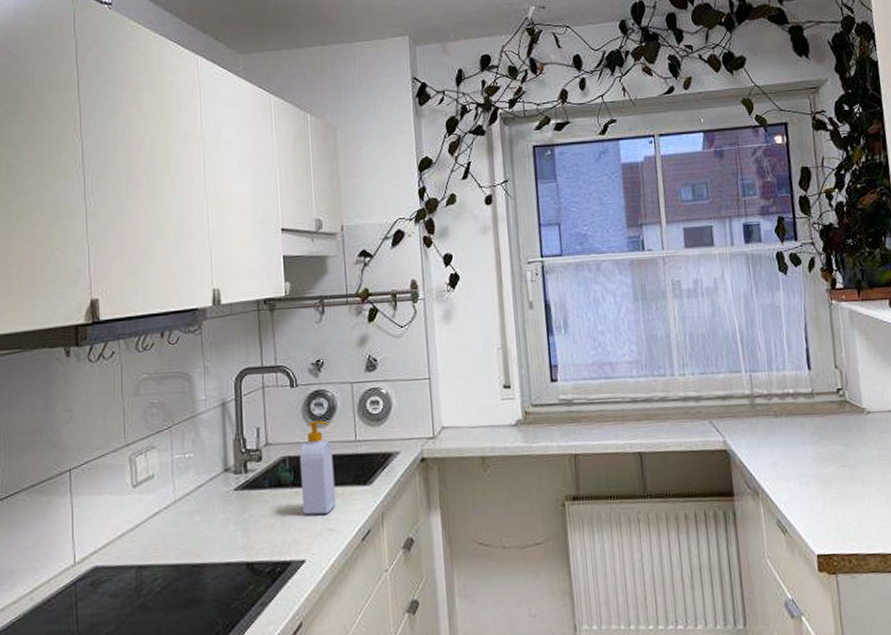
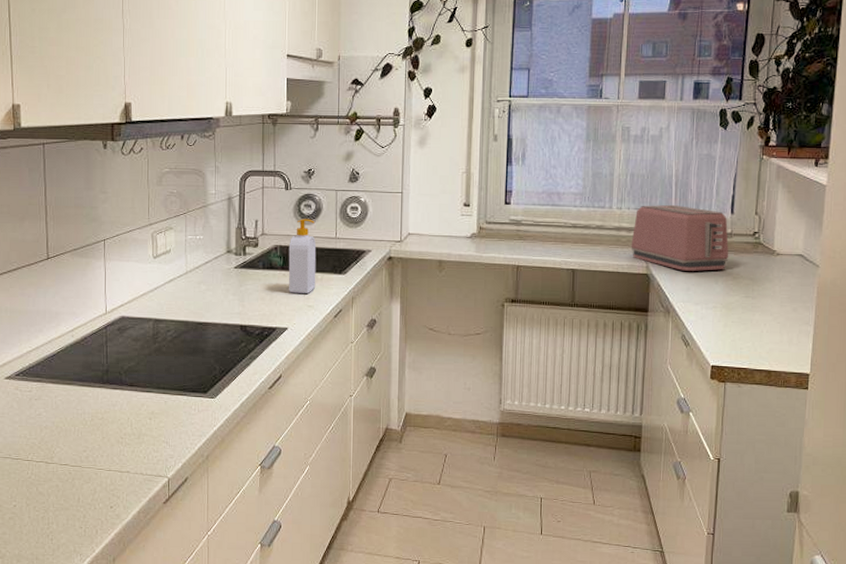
toaster: none [701,364,815,442] -> present [631,204,729,271]

